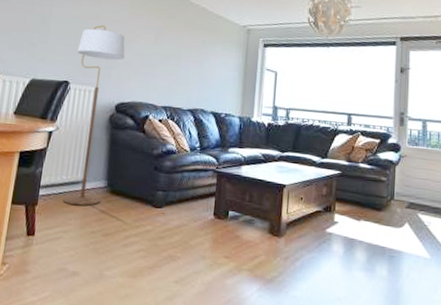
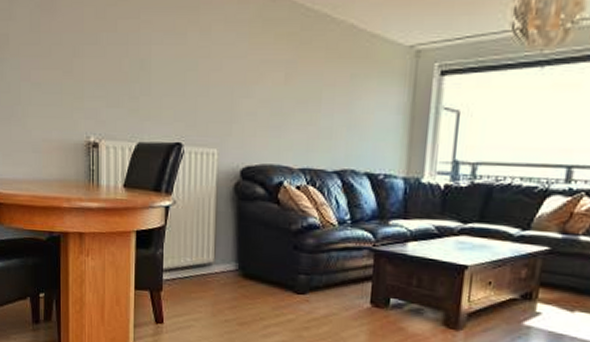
floor lamp: present [62,25,125,206] -> none [187,64,247,292]

